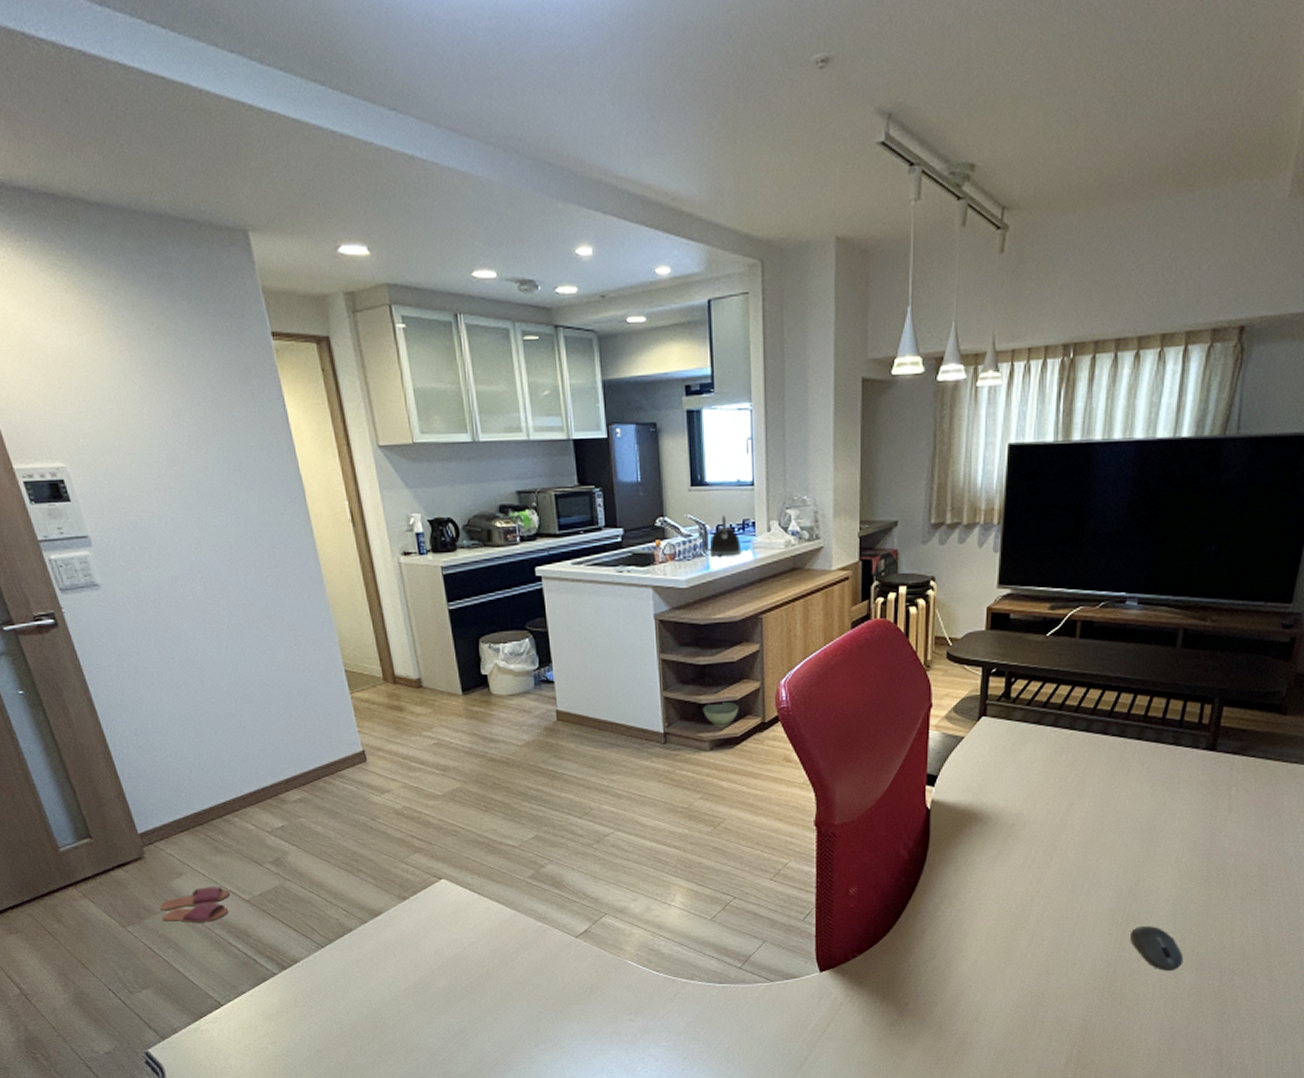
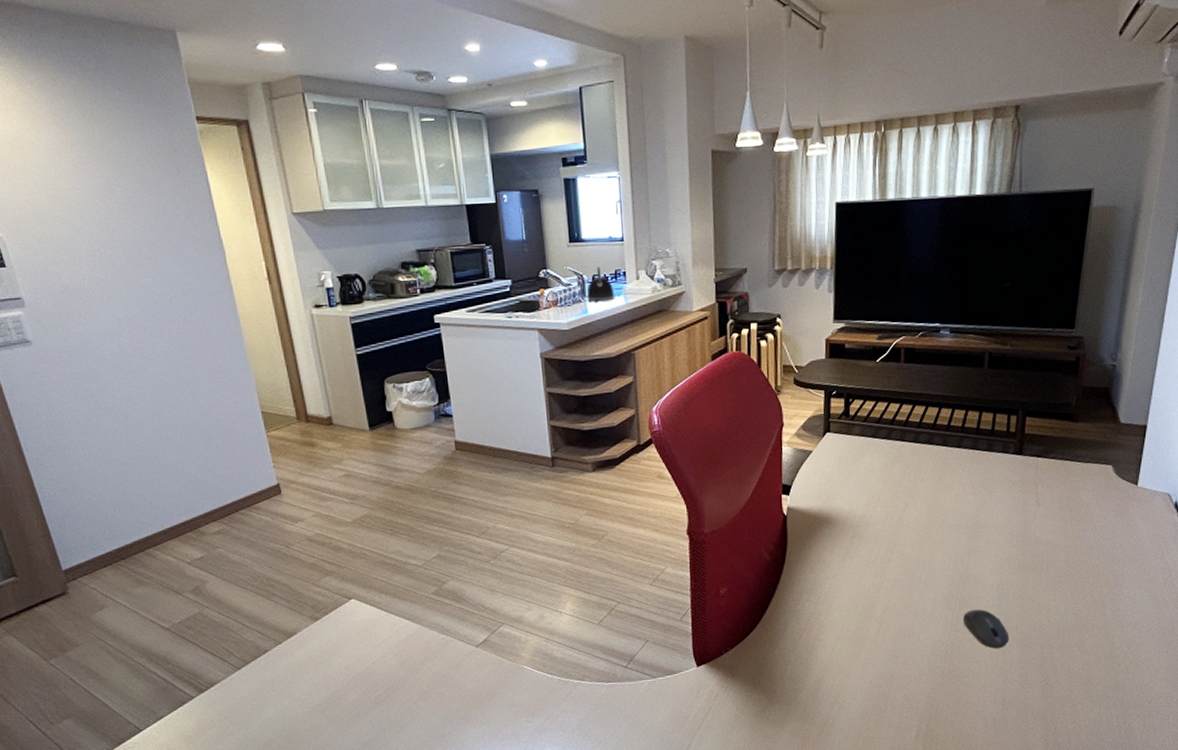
slippers: present [160,887,230,922] -> none [82,617,150,653]
bowl: present [703,701,739,728] -> none [585,427,617,451]

